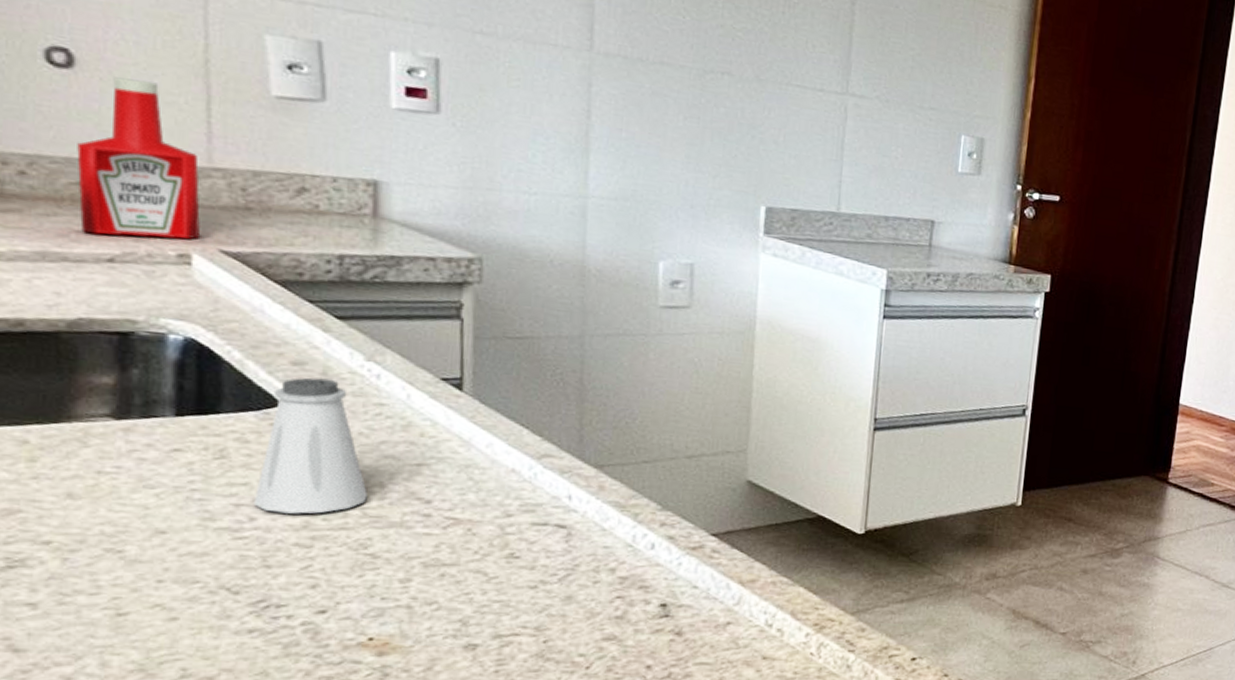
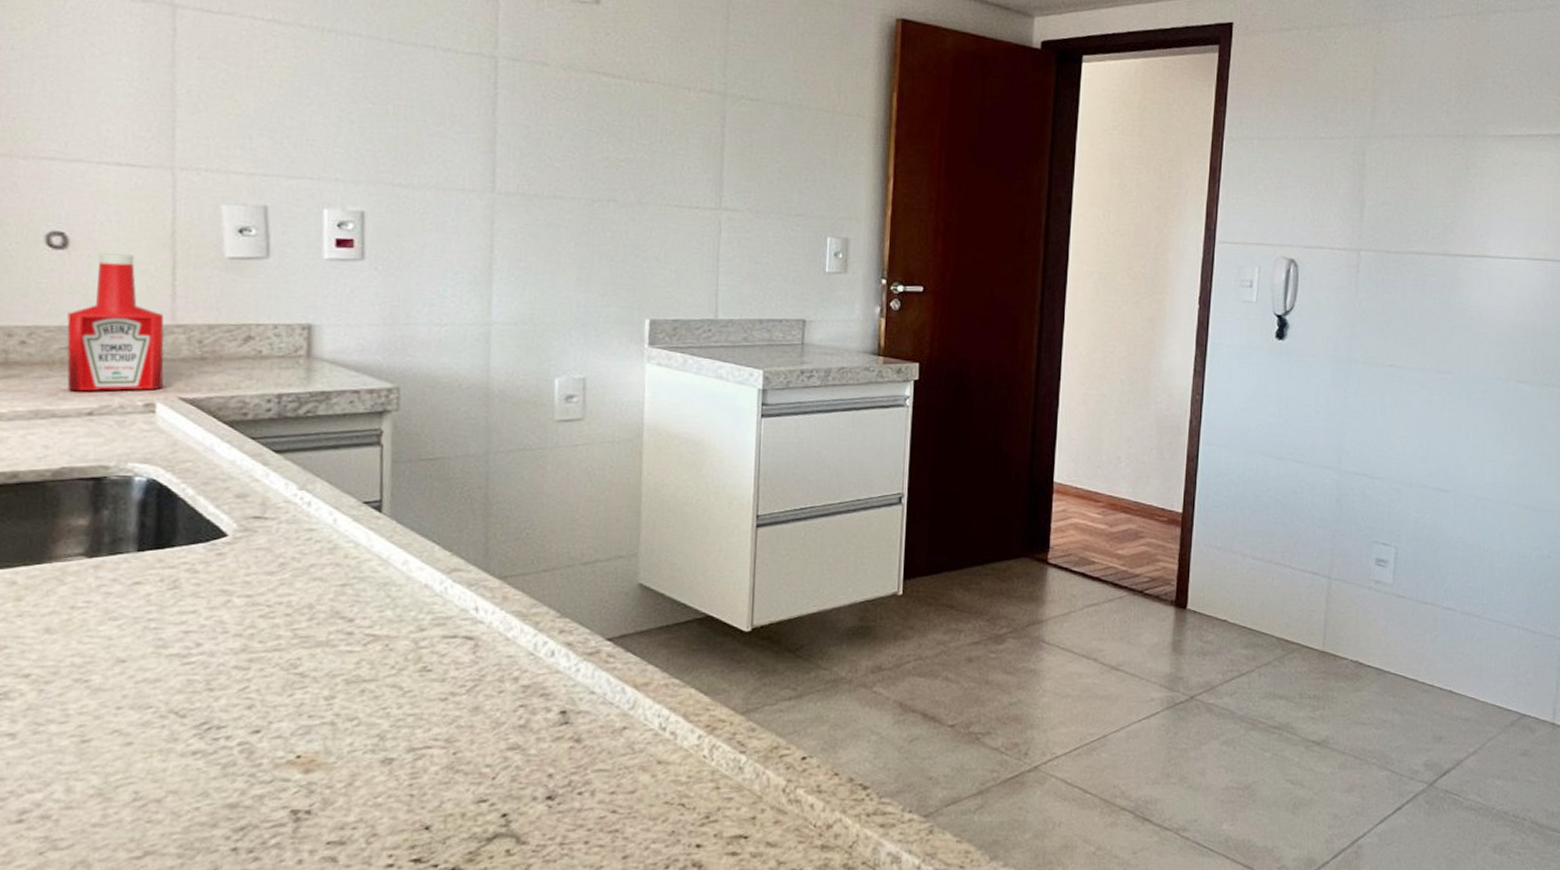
saltshaker: present [253,377,367,514] -> none [199,508,298,638]

